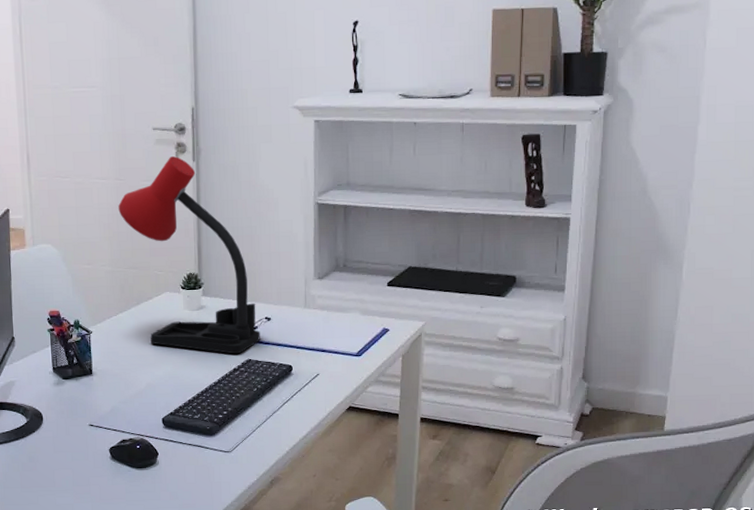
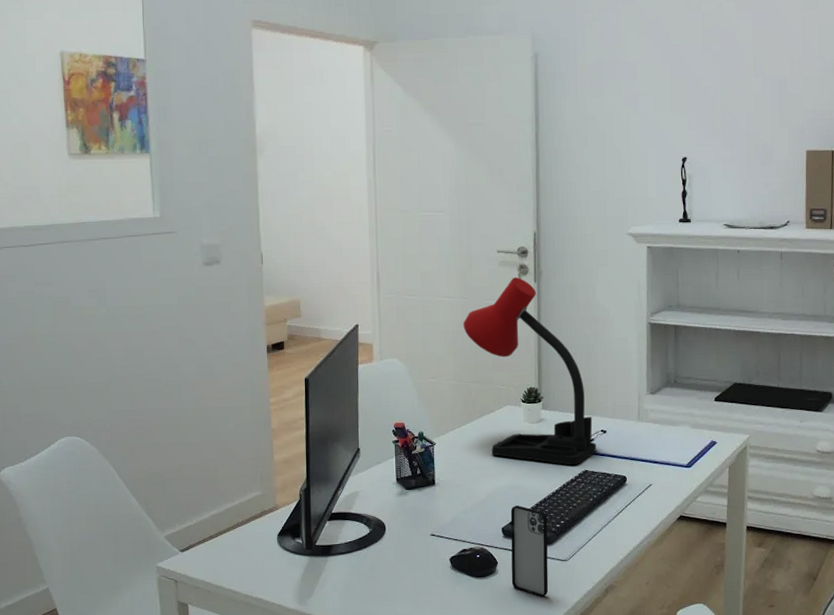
smartphone: none [171,395,211,488] -> present [510,505,549,597]

